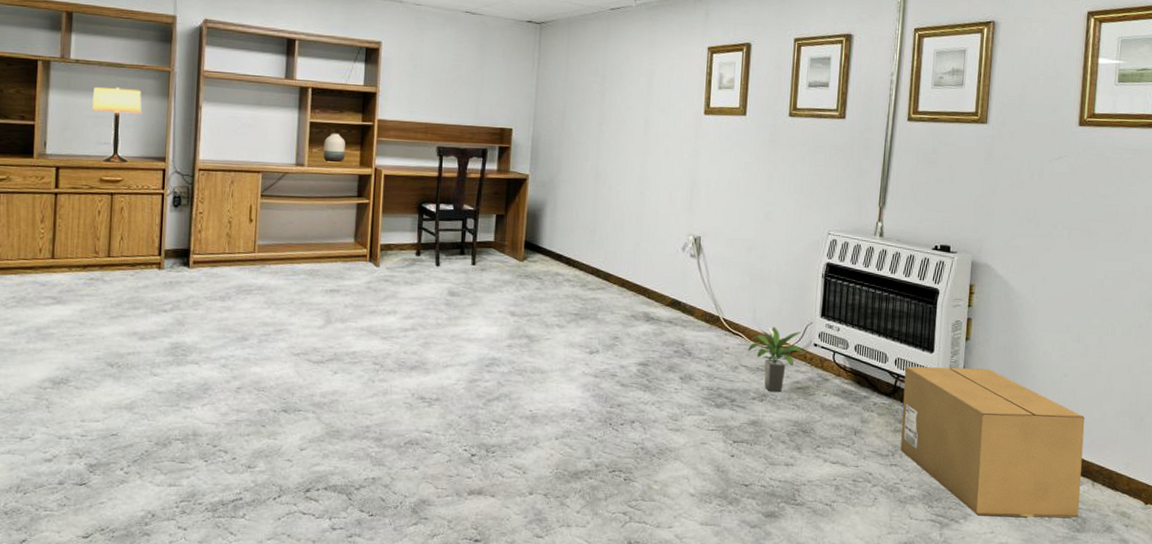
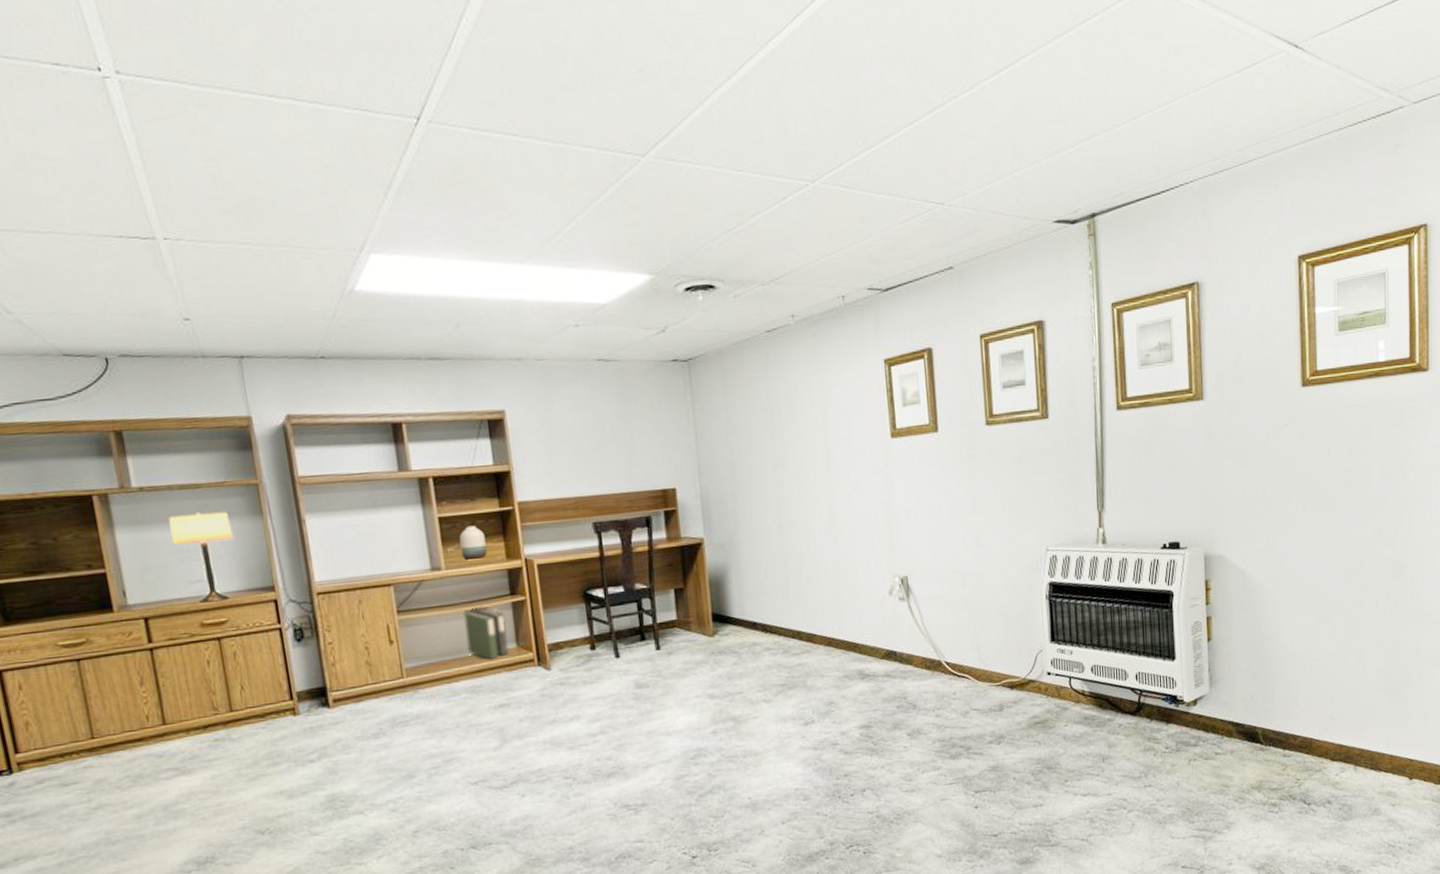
binder: none [313,204,350,250] -> present [464,608,509,661]
potted plant: present [748,327,805,392] -> none [977,661,1038,732]
box: present [900,366,1085,518] -> none [1147,667,1344,823]

